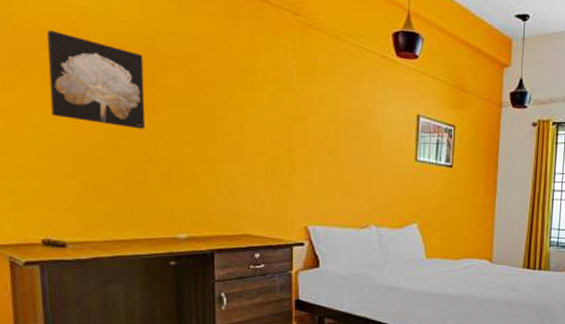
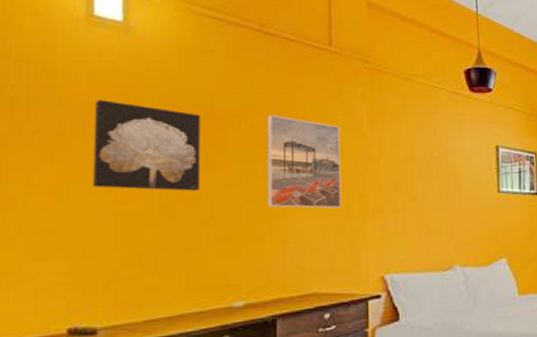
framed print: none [204,62,272,160] -> present [266,115,342,209]

